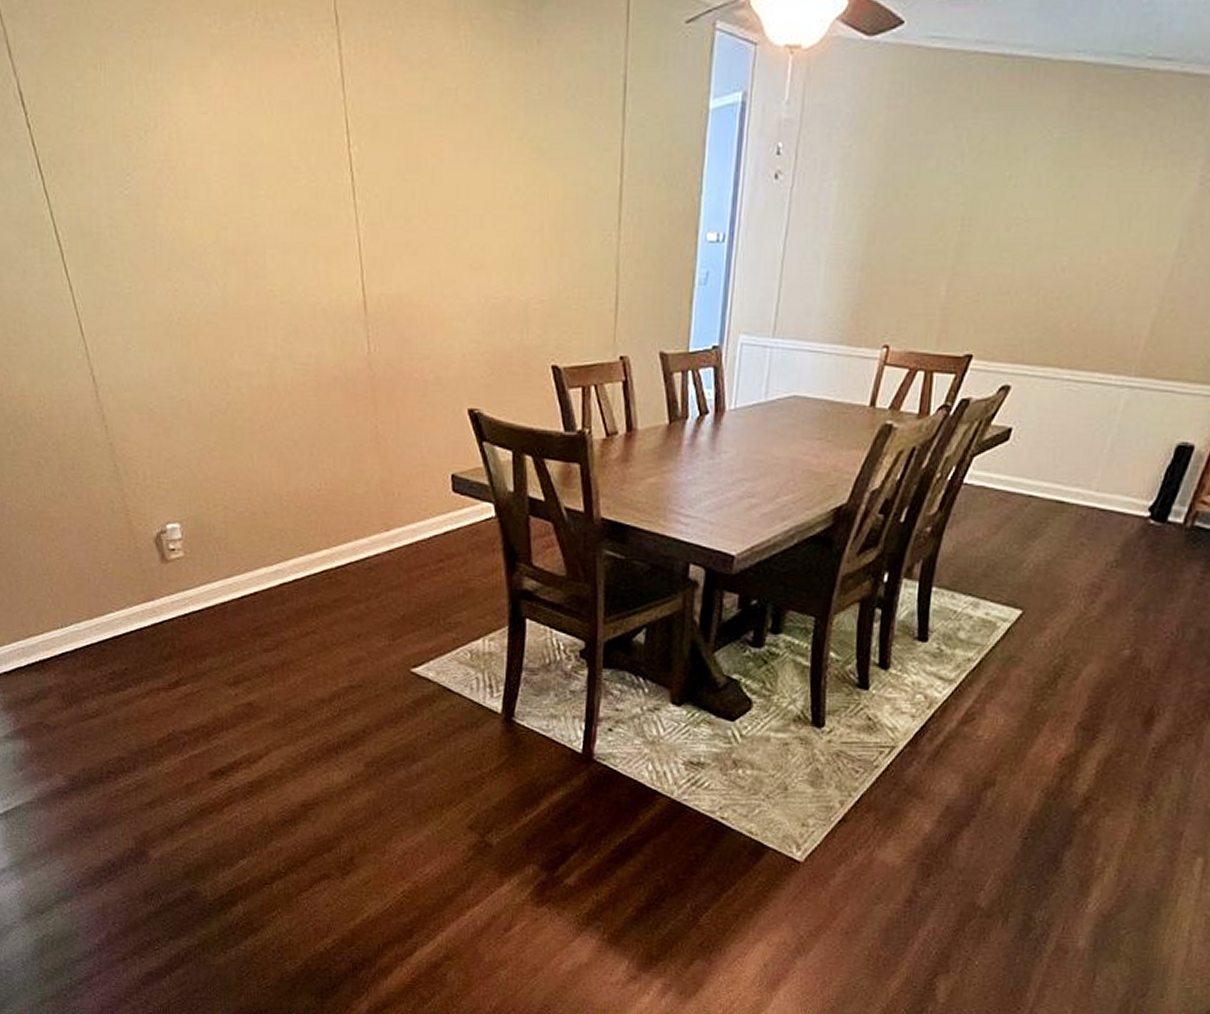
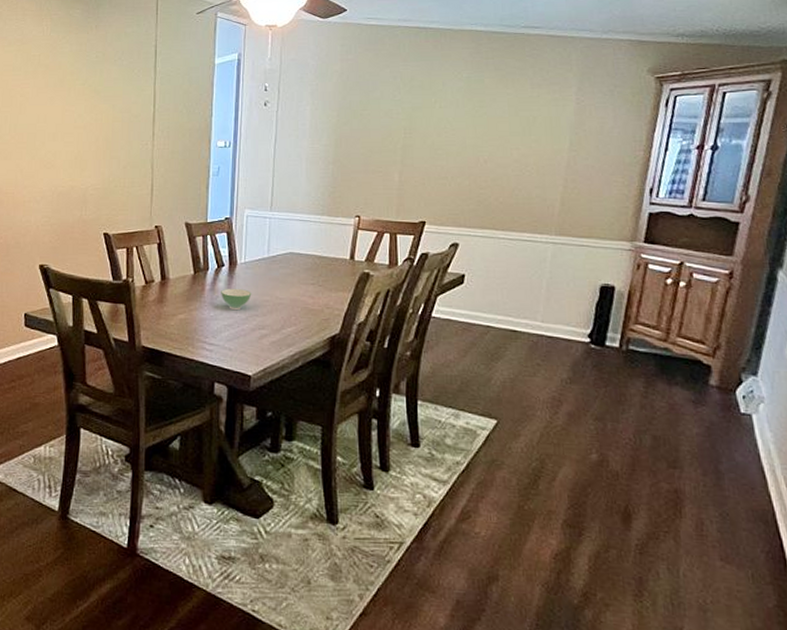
bowl: none [702,443,742,473] -> present [221,288,252,311]

